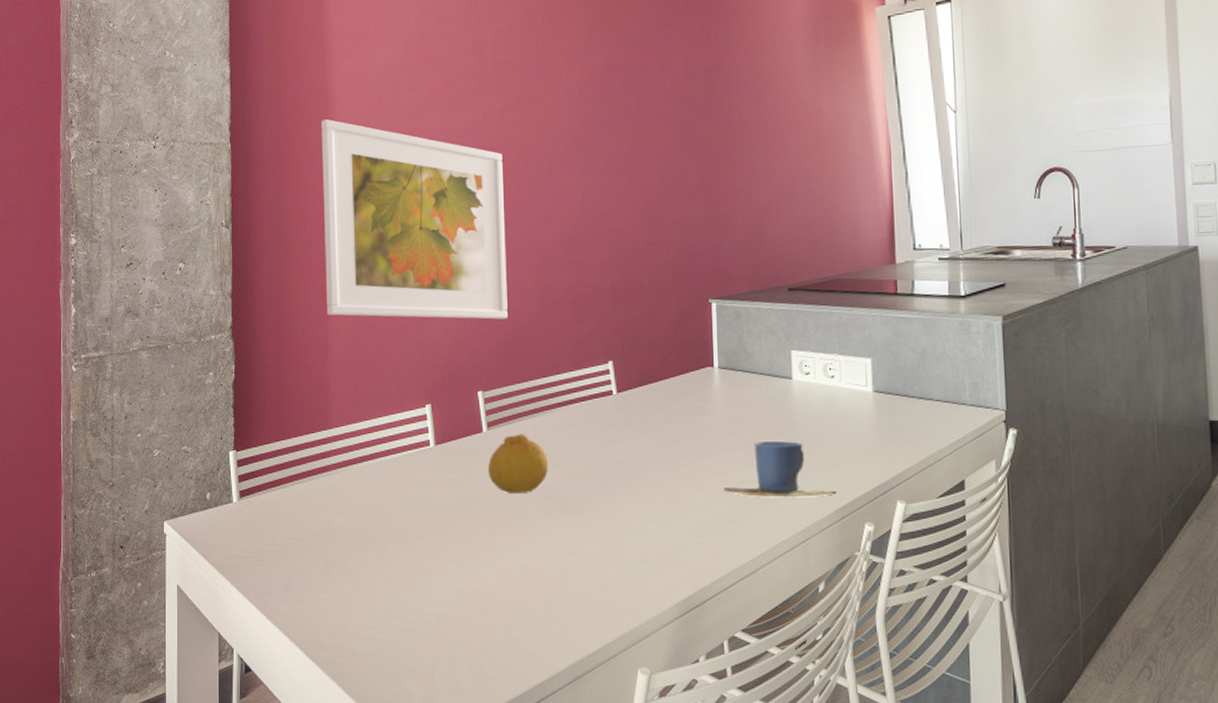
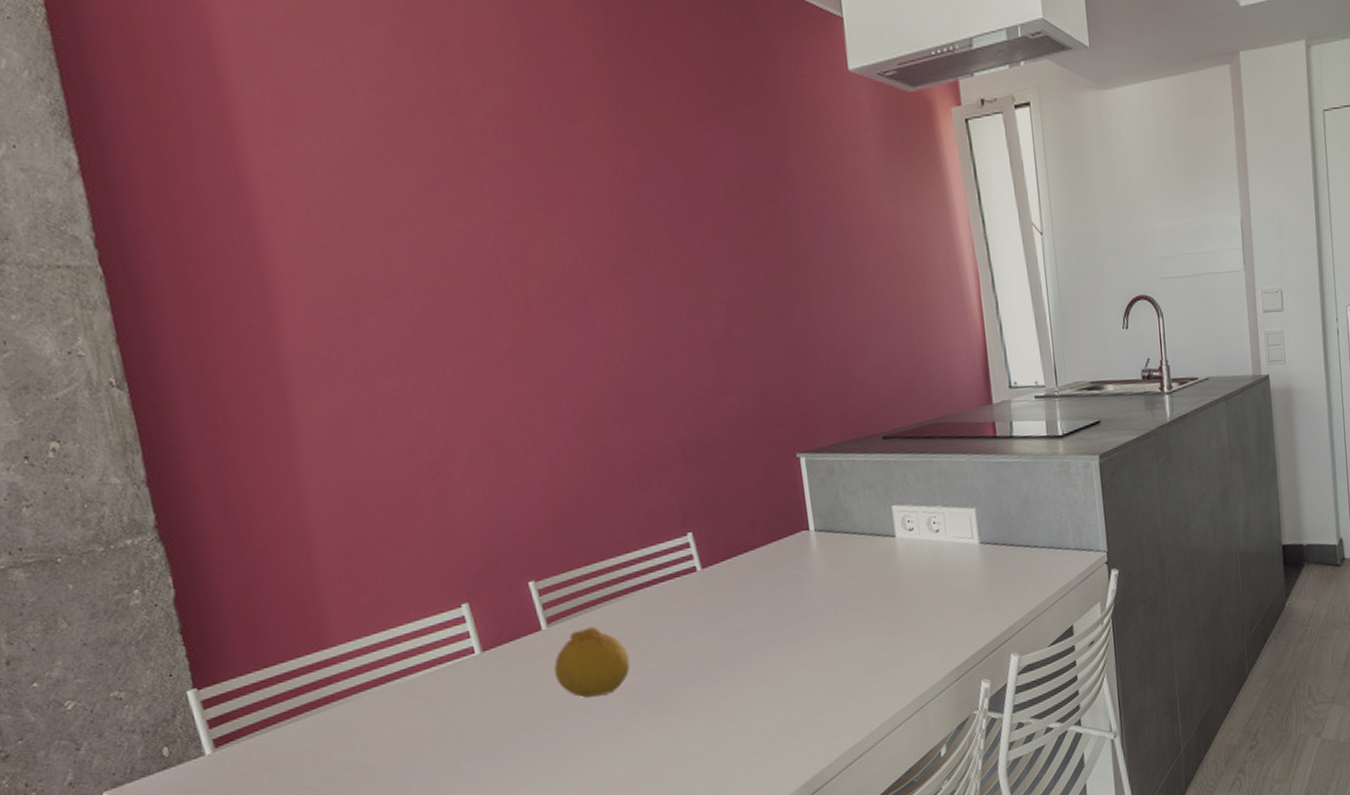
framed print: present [322,118,508,320] -> none [245,231,555,501]
cup: present [724,441,836,498] -> none [833,603,950,668]

